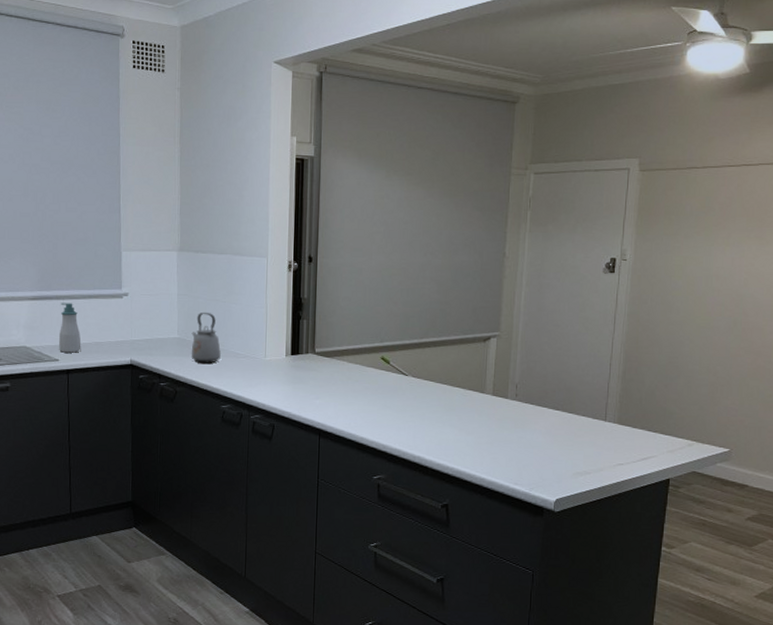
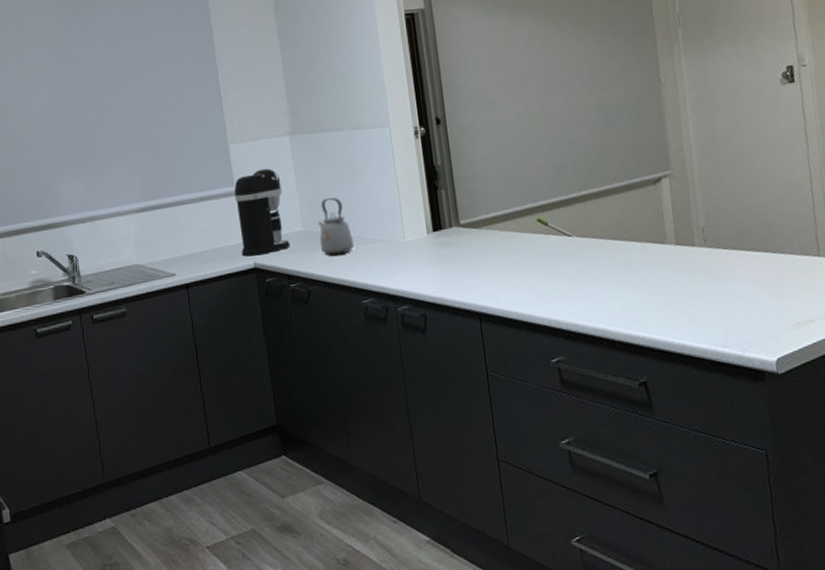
soap bottle: present [59,303,82,353] -> none [170,209,199,266]
coffee maker: none [120,278,165,354] -> present [234,168,291,257]

